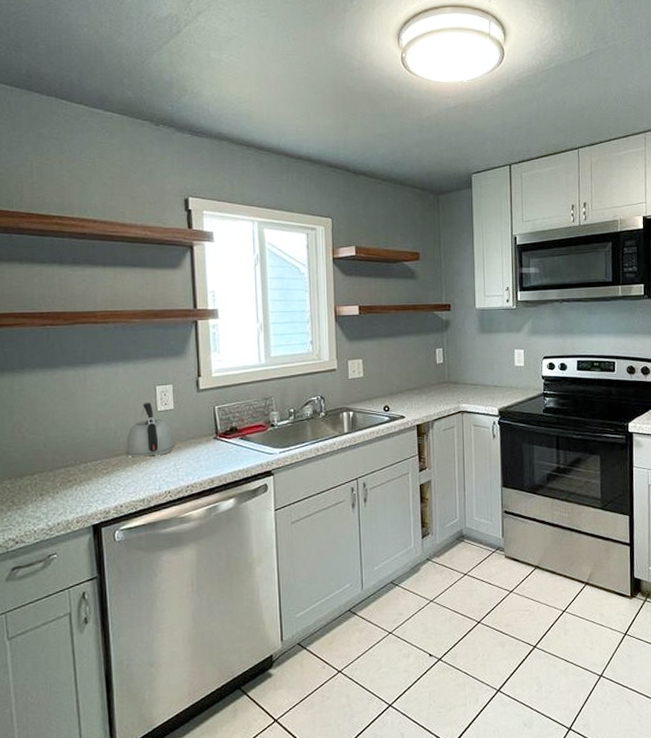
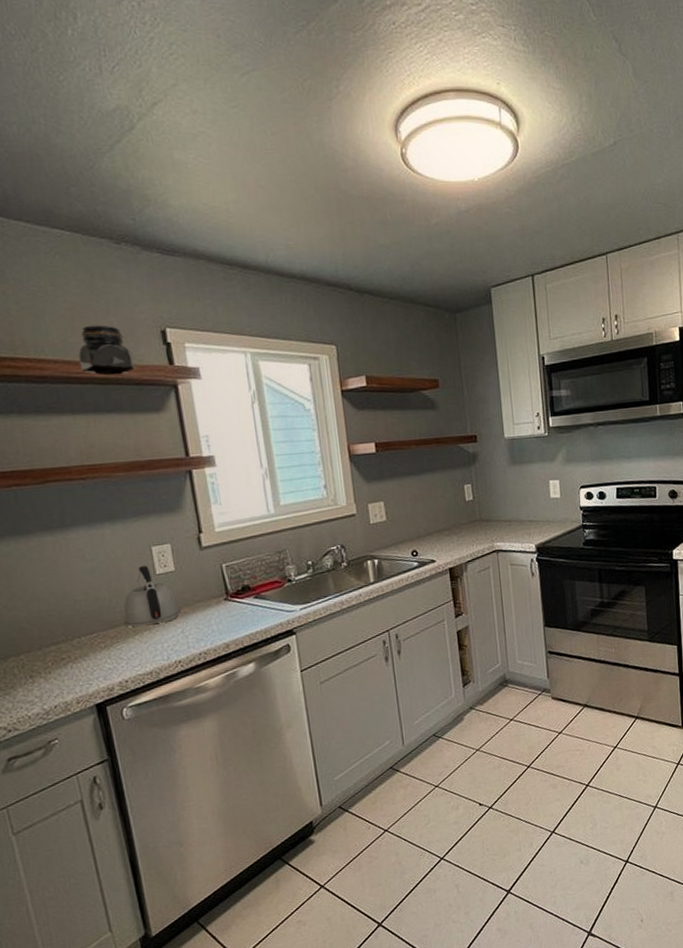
jar: none [114,192,160,235] -> present [78,325,136,376]

